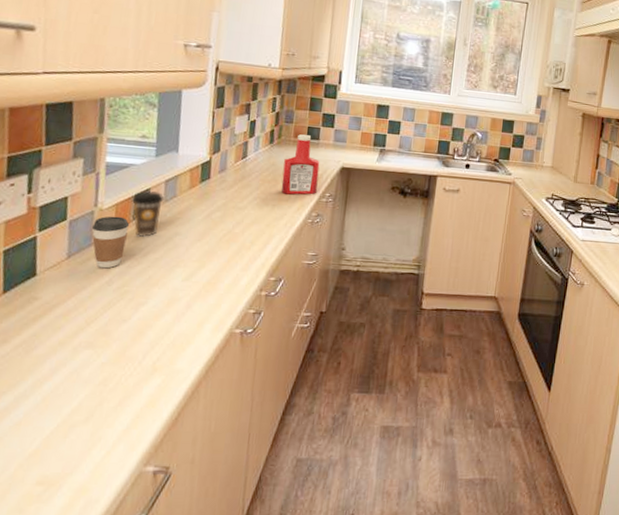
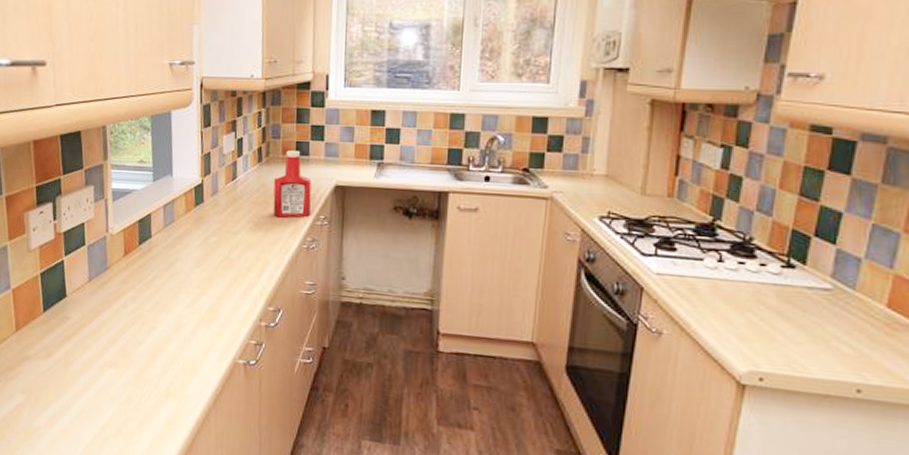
coffee cup: present [91,216,130,269] -> none [105,241,137,292]
coffee cup: present [132,190,165,238] -> none [136,215,164,263]

